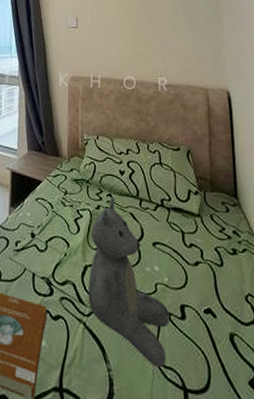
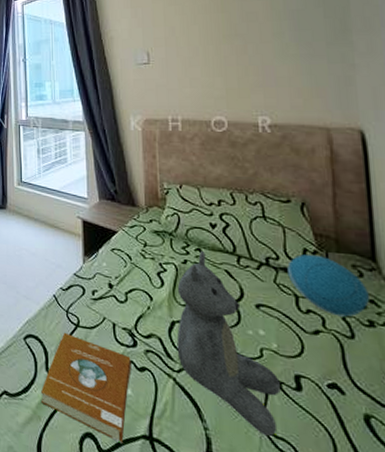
cushion: none [177,194,234,248] -> present [287,253,371,317]

